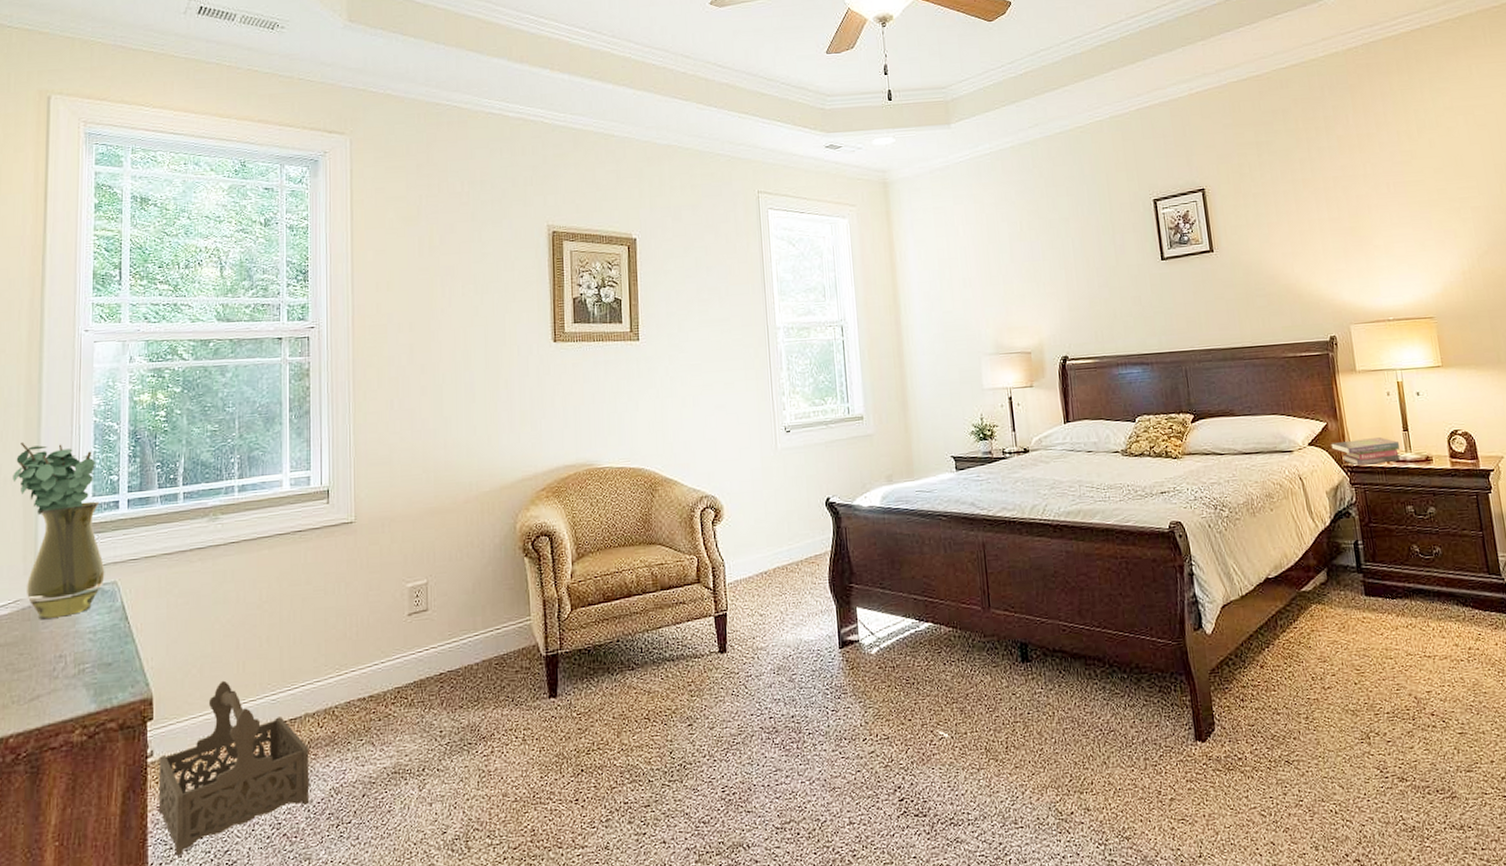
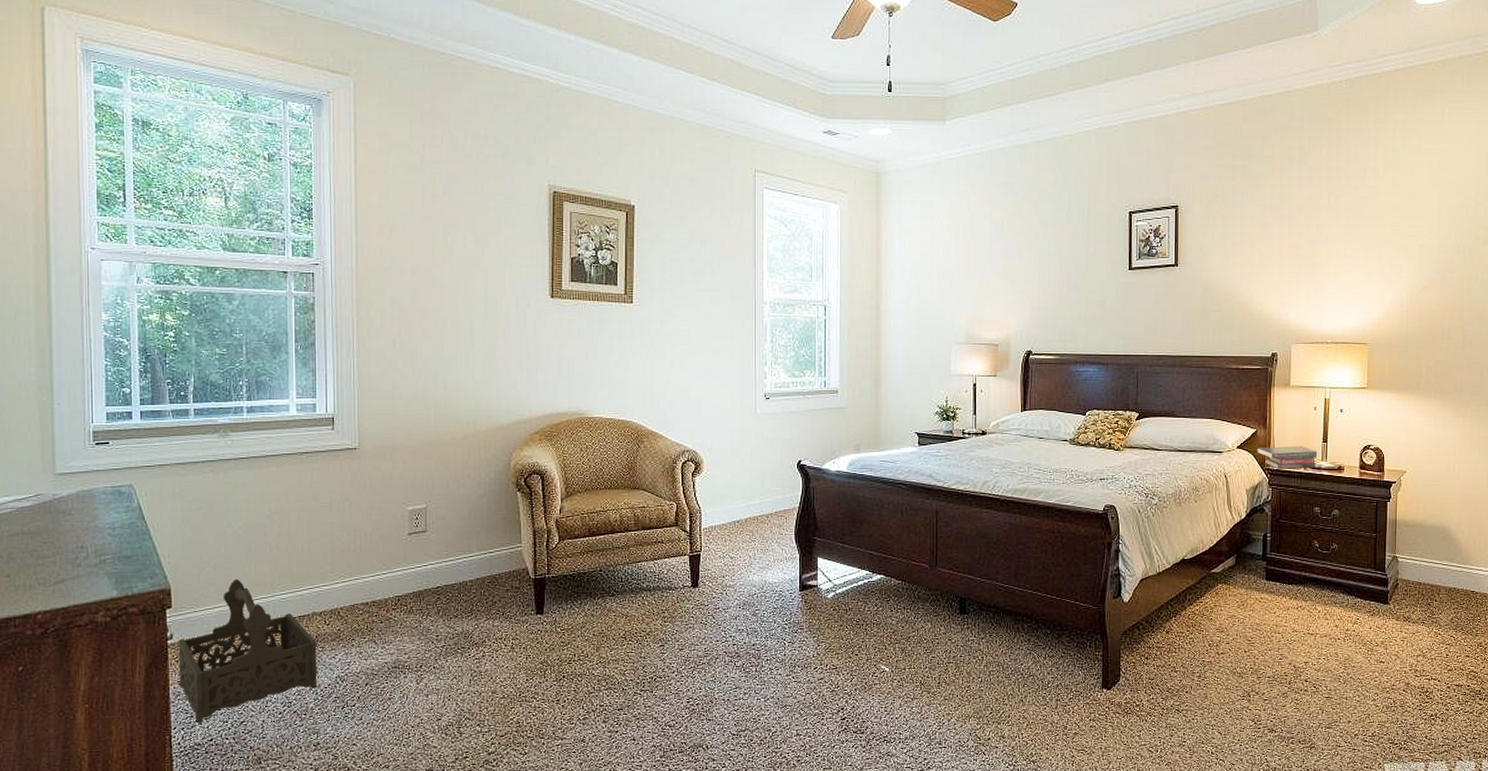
vase: present [12,441,105,619] -> none [27,349,121,513]

